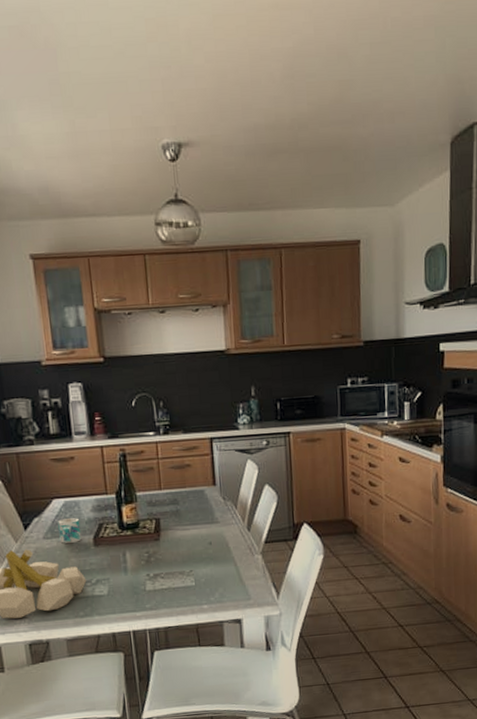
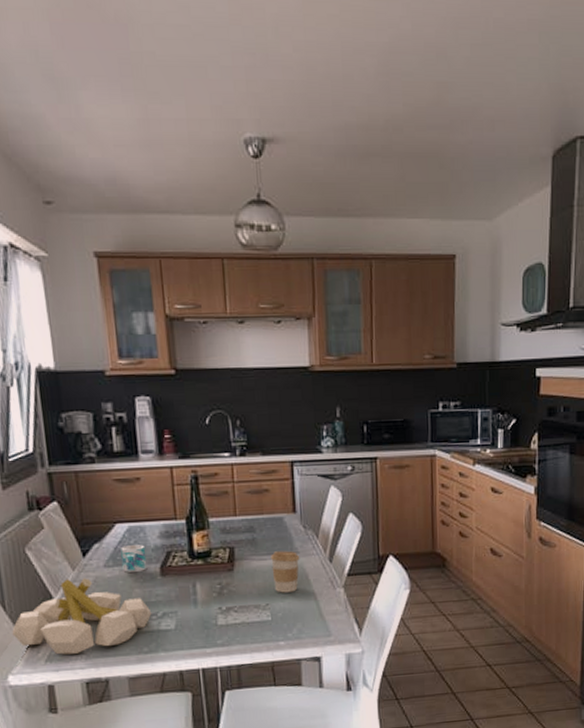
coffee cup: none [193,521,221,560] -> present [271,551,300,593]

